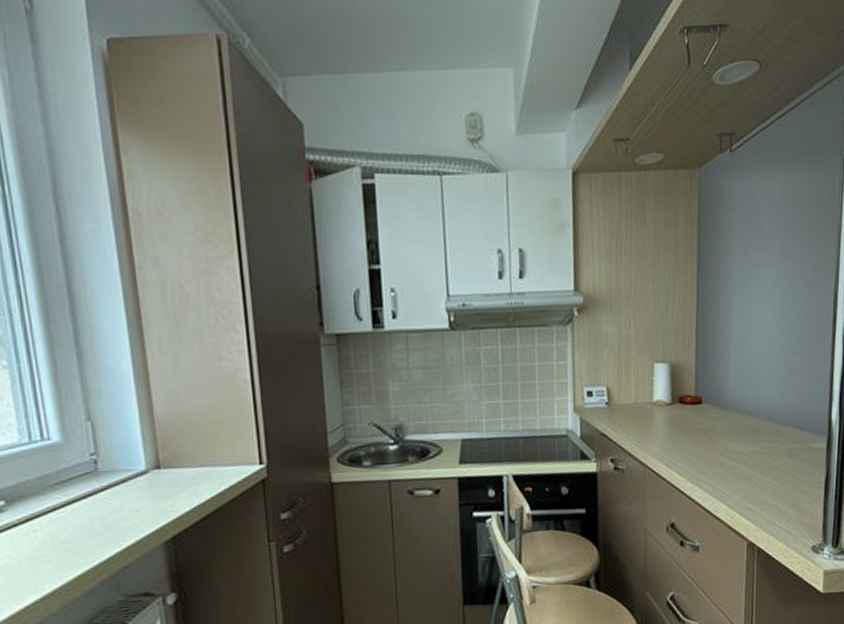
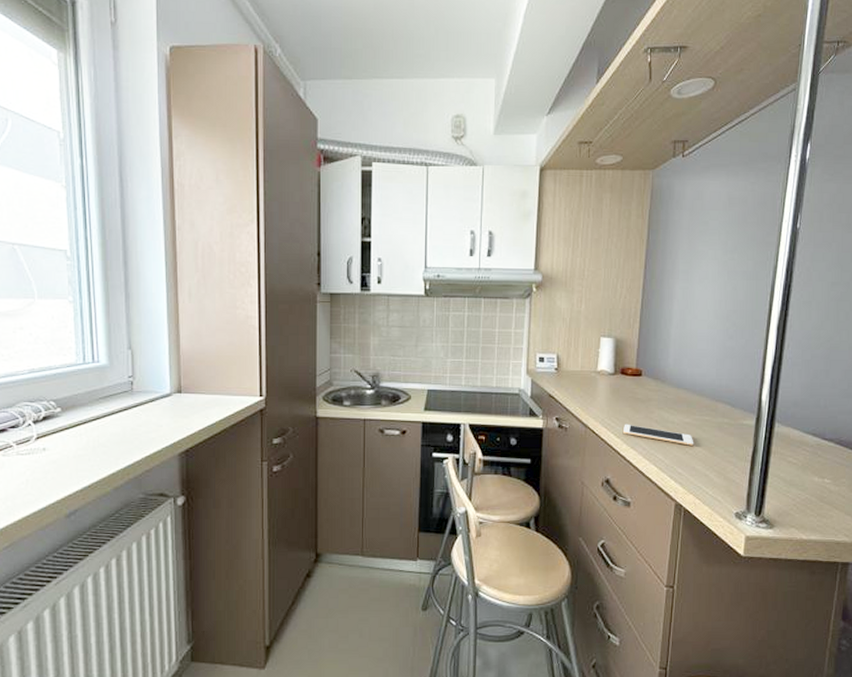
cell phone: none [686,458,764,477] -> present [623,424,694,446]

